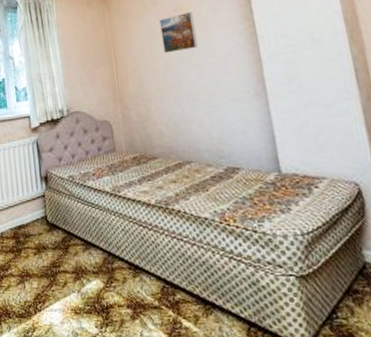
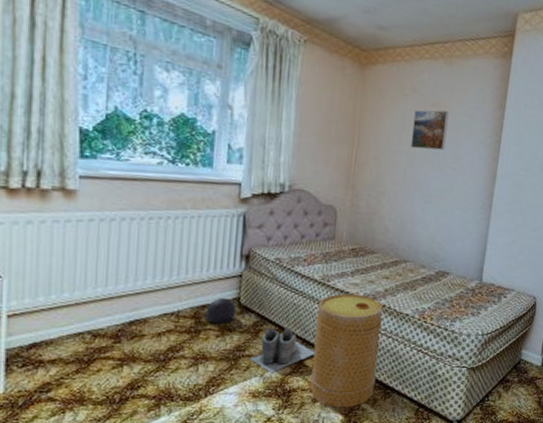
ball: none [22,217,46,243] -> present [205,297,236,325]
boots: none [65,242,122,289] -> present [249,328,315,374]
basket: none [114,201,193,326] -> present [310,293,383,408]

